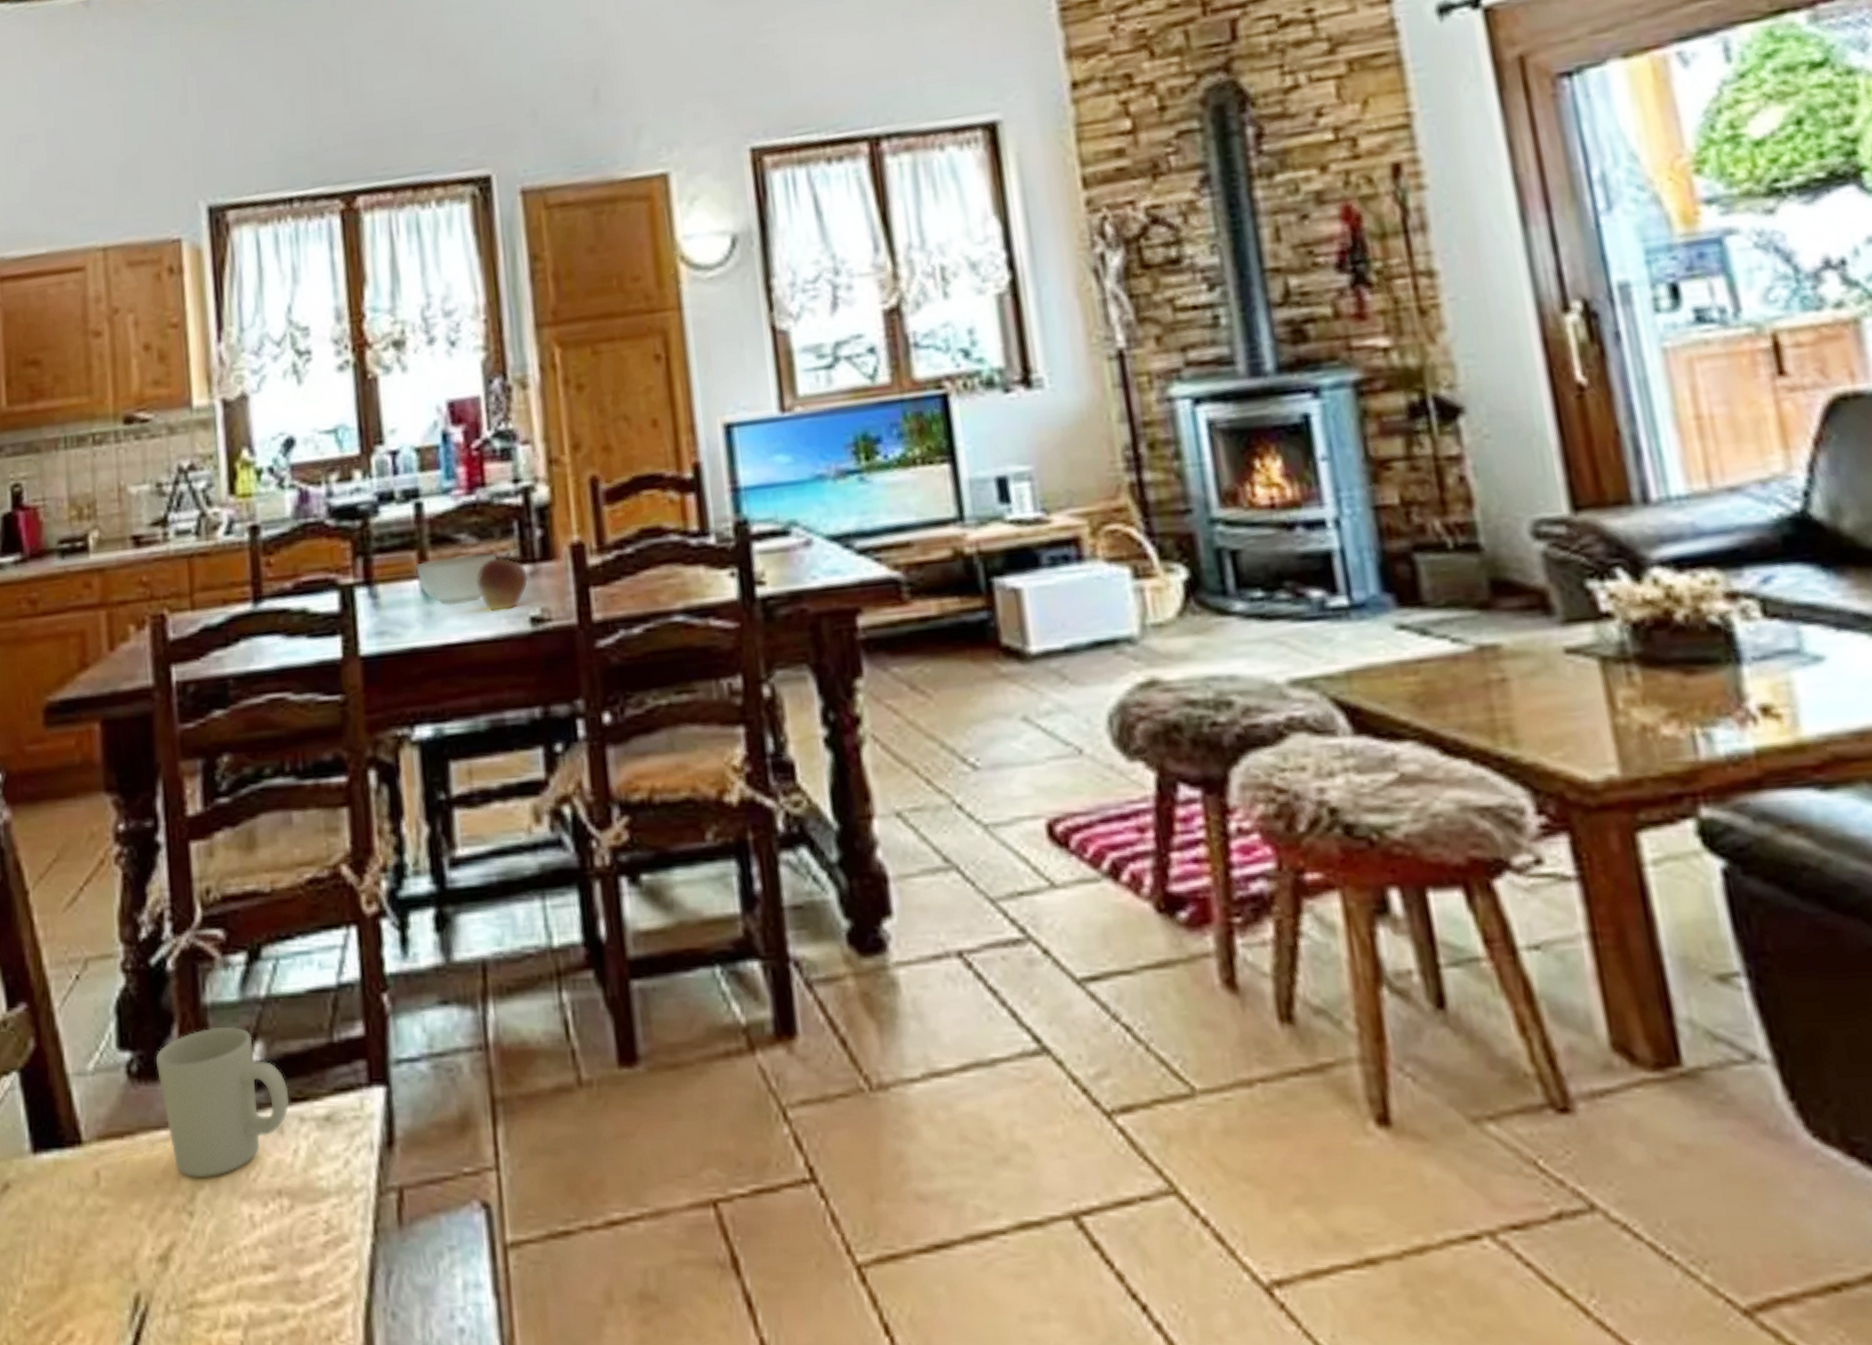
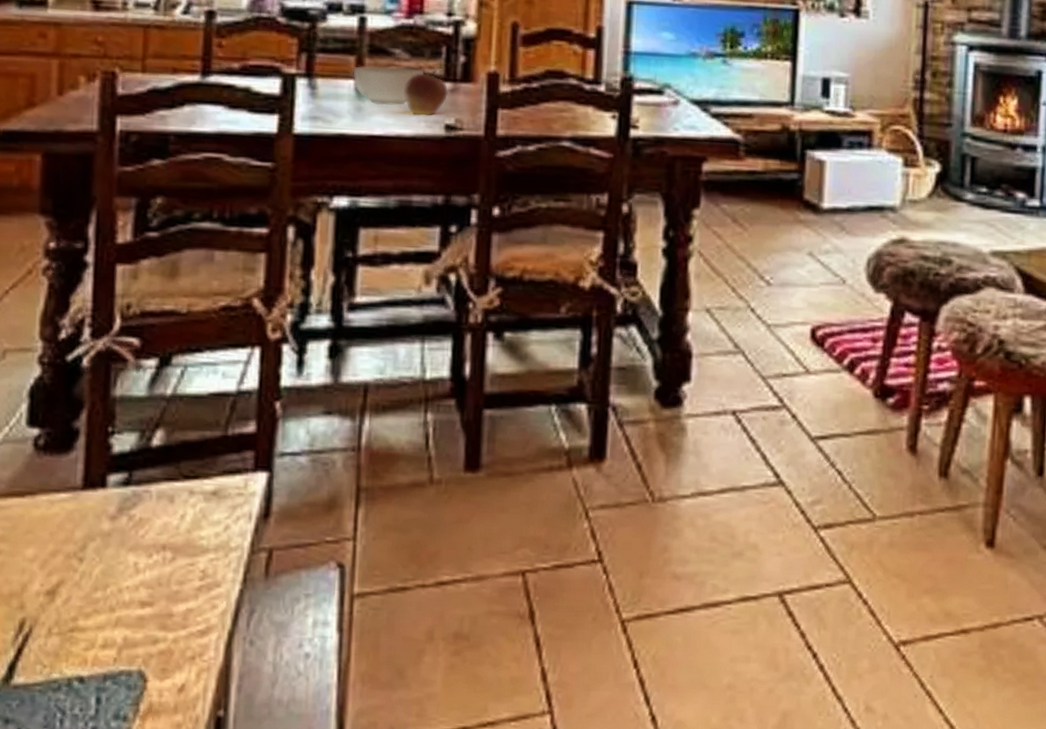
mug: present [155,1026,290,1178] -> none [62,415,183,533]

